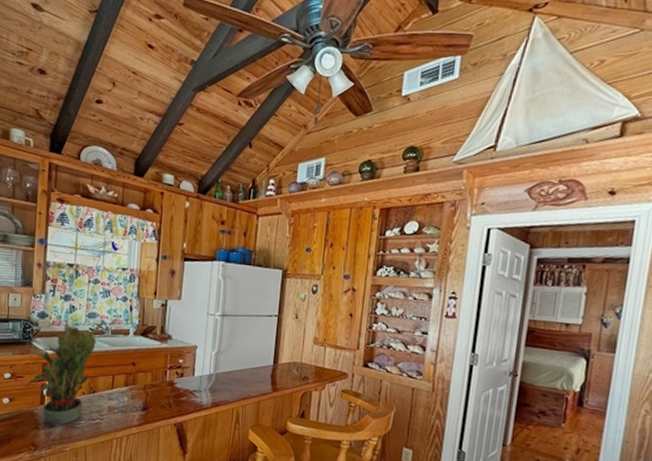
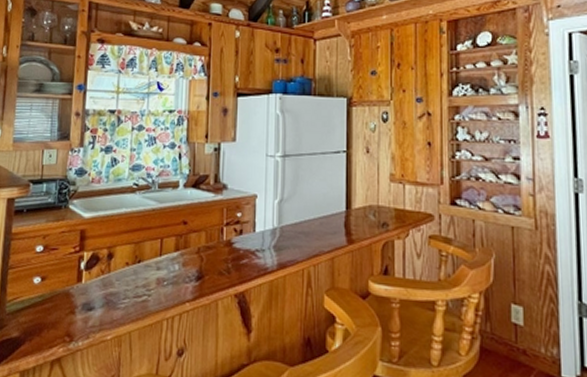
potted plant: present [25,322,103,424] -> none [59,175,149,306]

